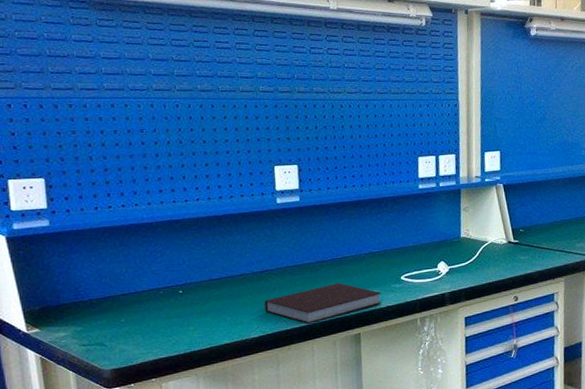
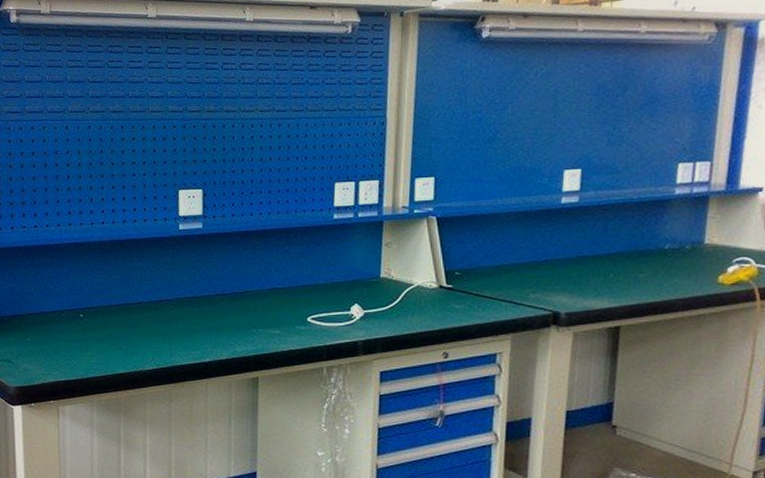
notebook: present [264,283,382,324] -> none [161,319,285,361]

